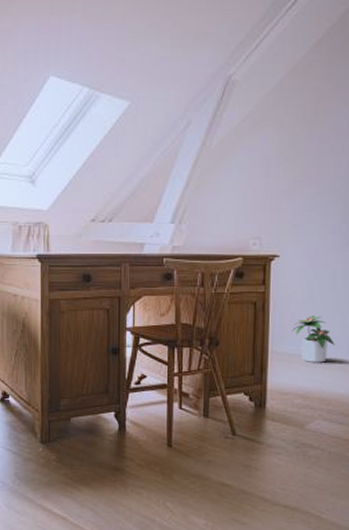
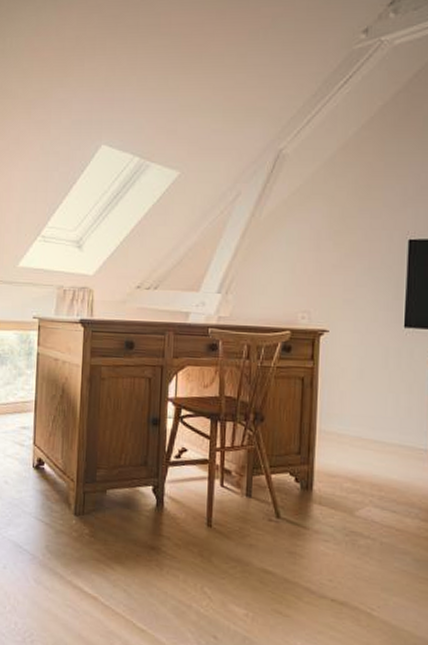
potted plant: present [292,316,336,363] -> none [341,394,388,445]

